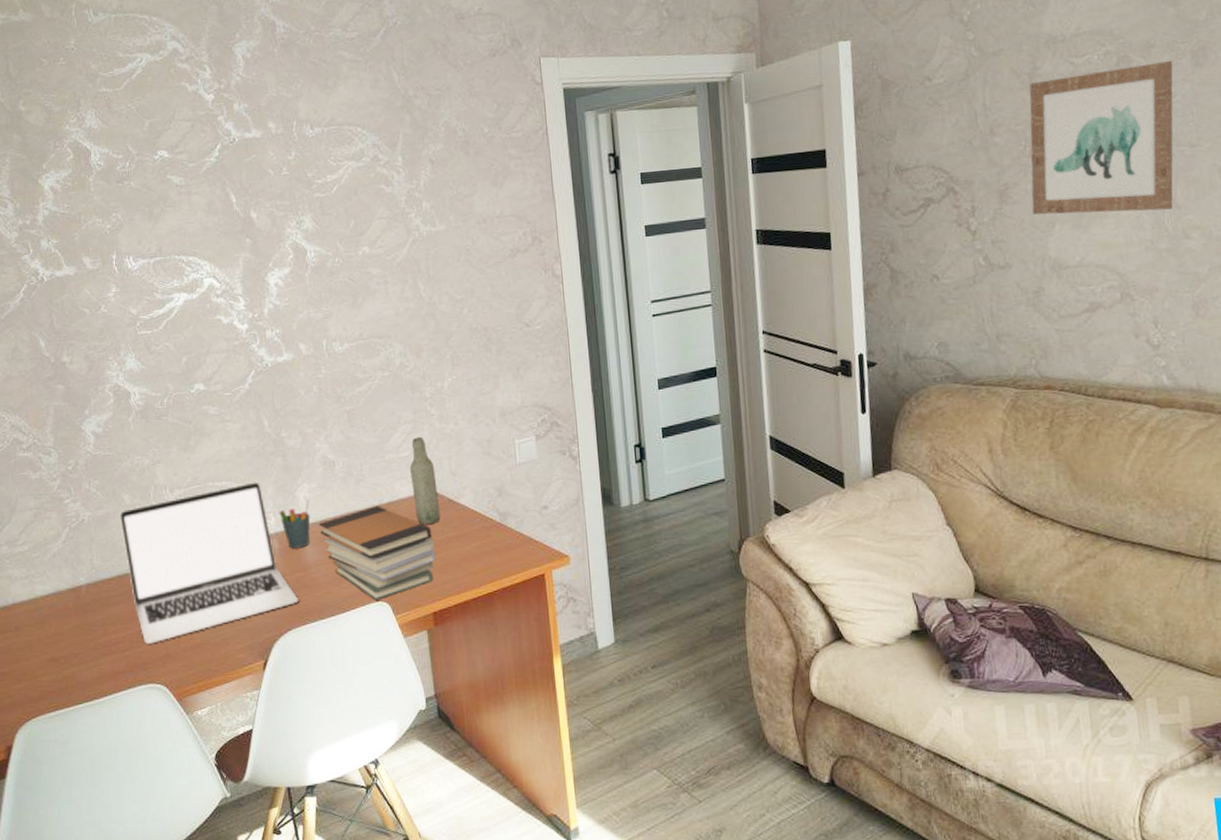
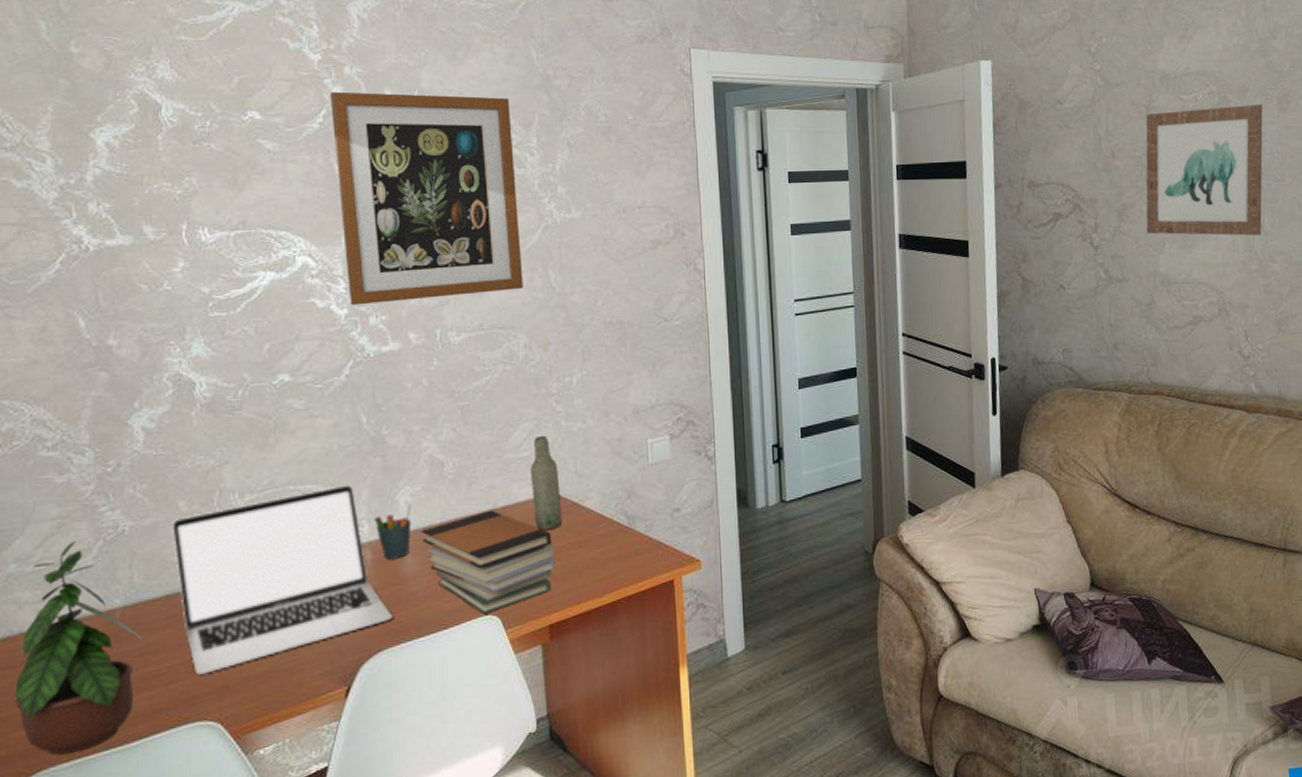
potted plant: none [12,527,103,705] -> present [15,540,143,755]
wall art: none [223,120,396,321] -> present [330,91,523,306]

